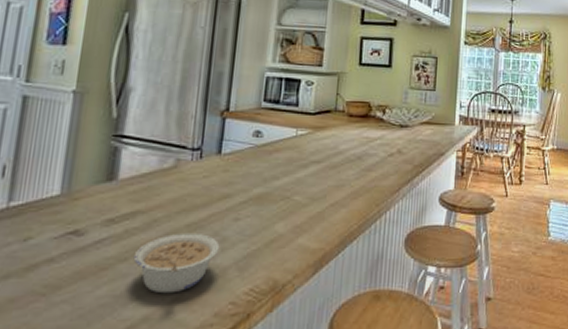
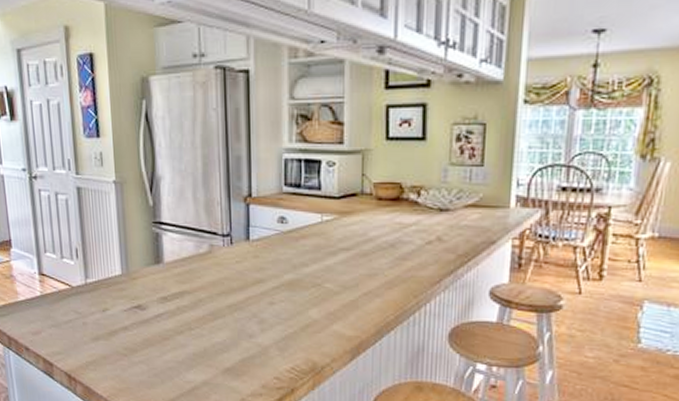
legume: present [133,232,220,294] -> none [187,313,259,365]

